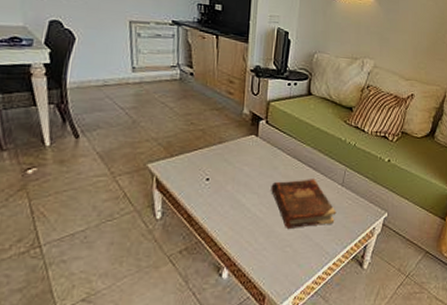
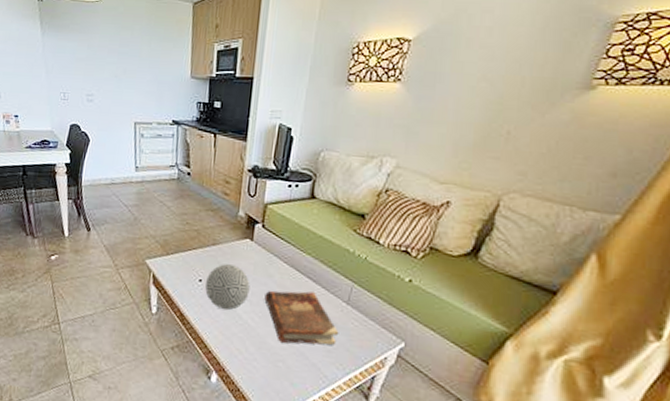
decorative ball: none [213,161,257,204] -> present [205,264,250,310]

